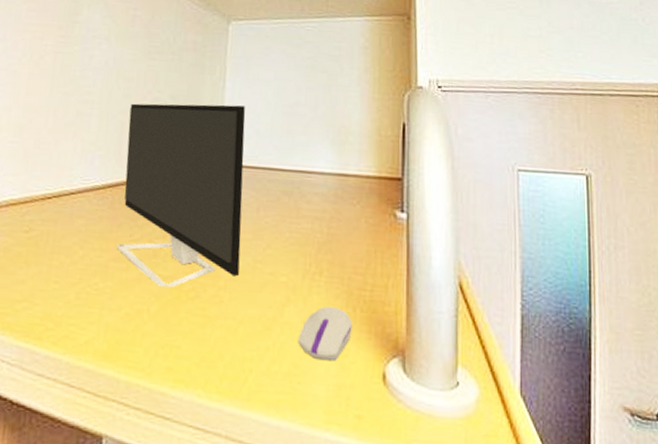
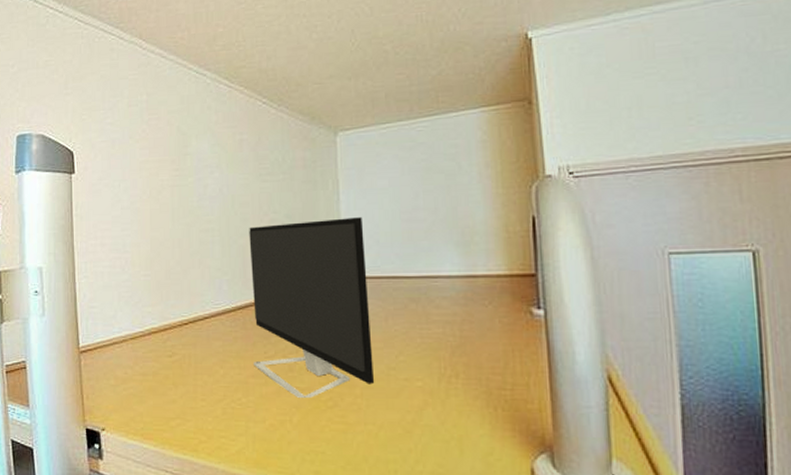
computer mouse: present [298,306,352,362] -> none [440,407,495,460]

